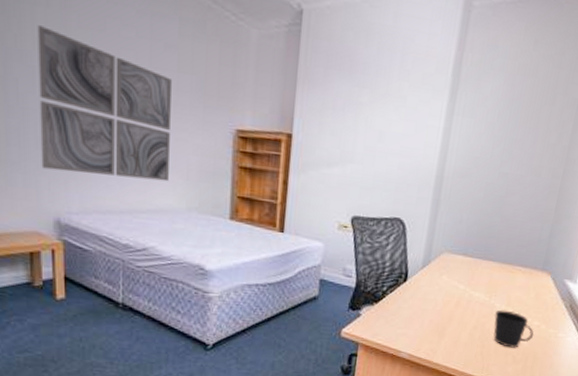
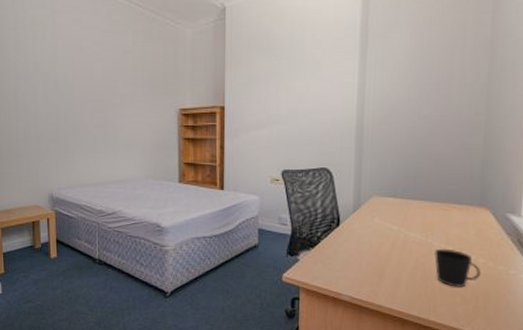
wall art: present [37,25,172,182] -> none [37,54,130,157]

